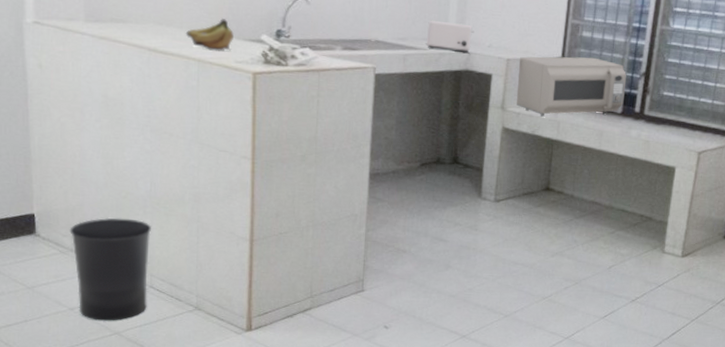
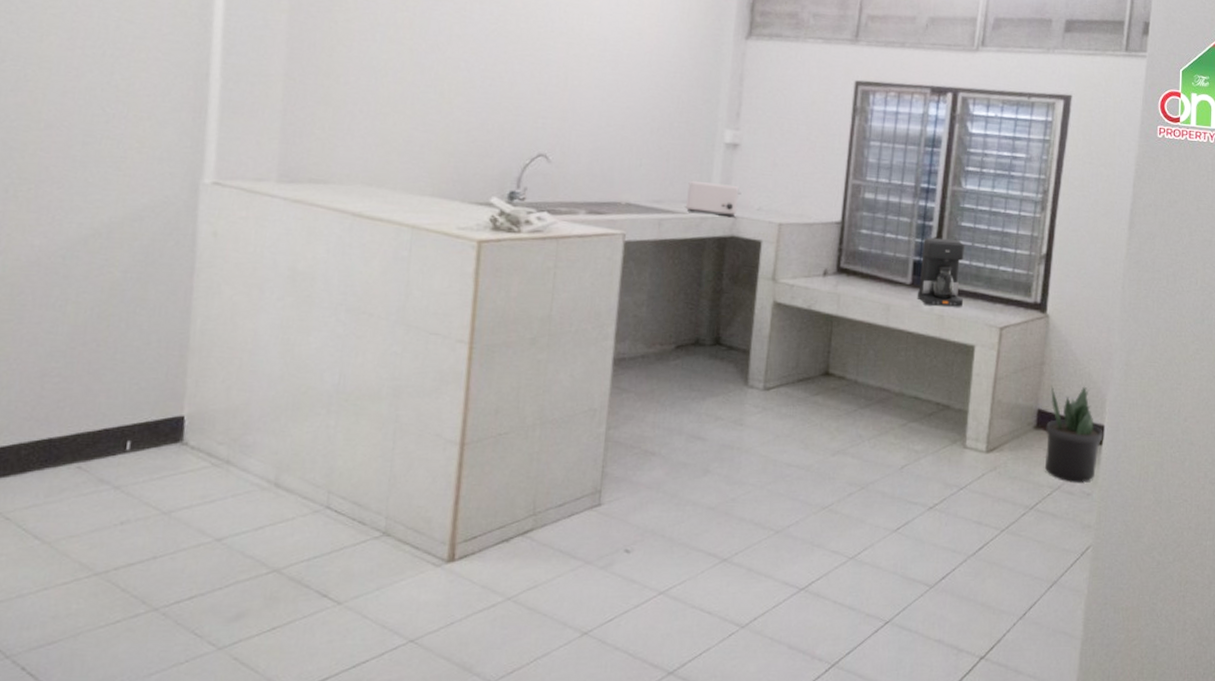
waste bin: present [70,217,151,320] -> none [228,419,335,554]
fruit: present [185,19,234,52] -> none [399,179,458,217]
microwave: present [516,56,626,117] -> none [789,220,915,289]
coffee maker: none [626,71,670,134] -> present [917,237,965,307]

